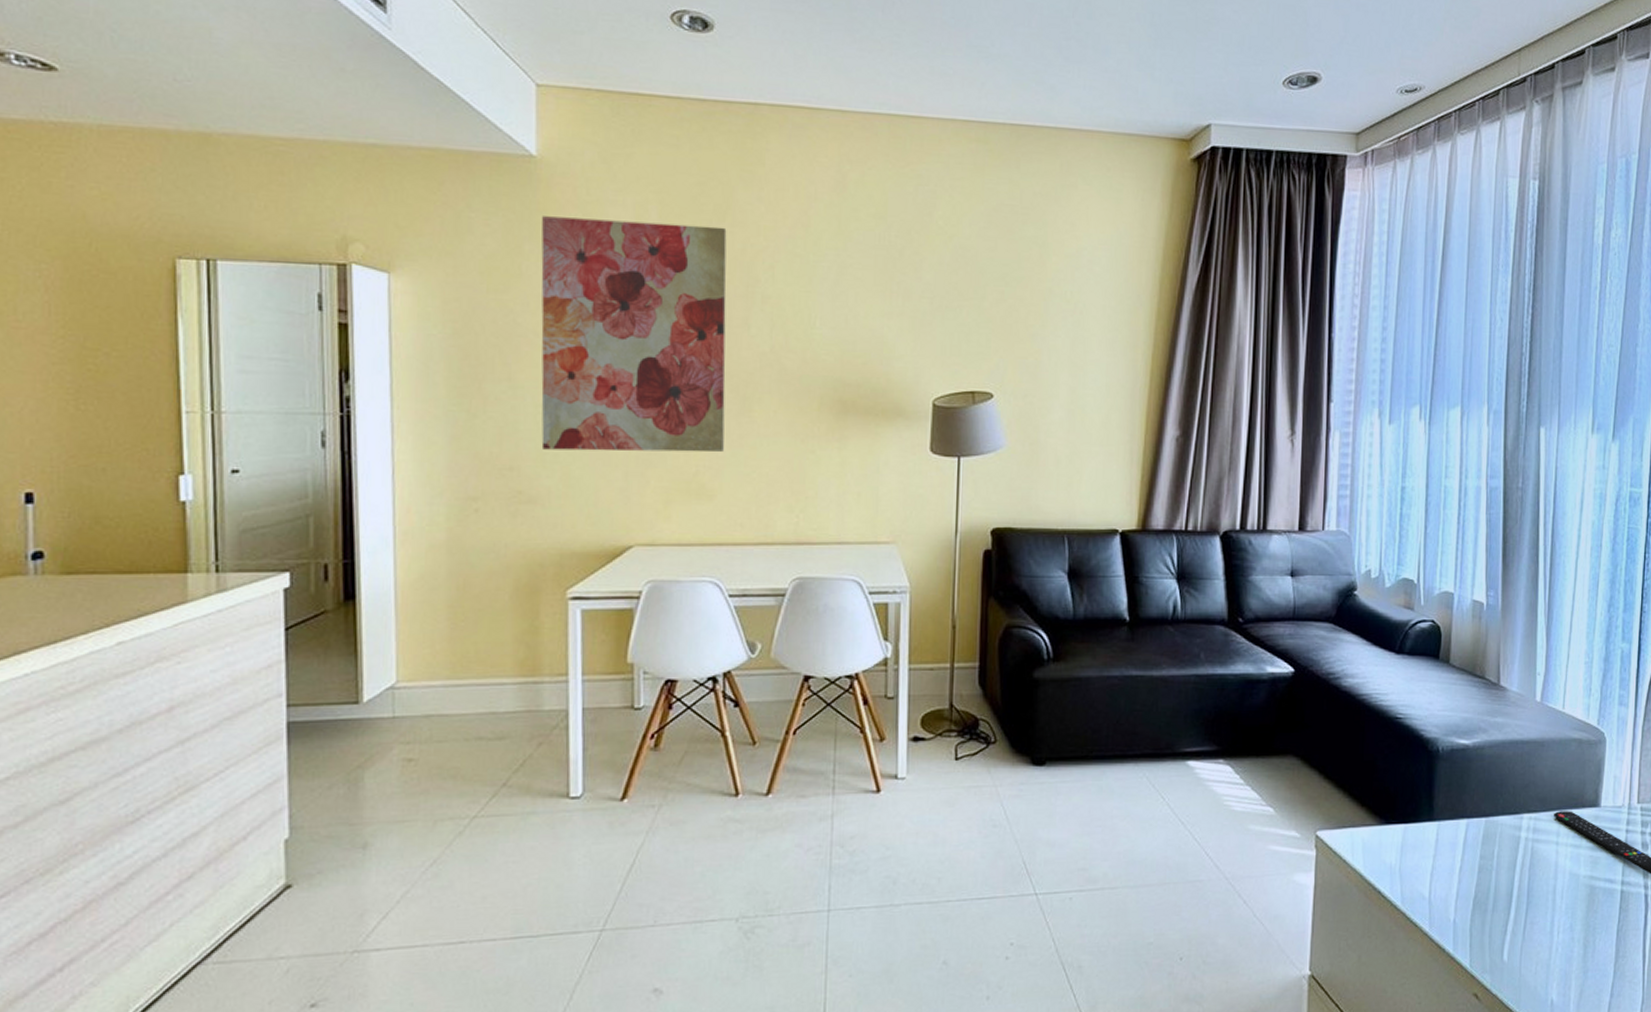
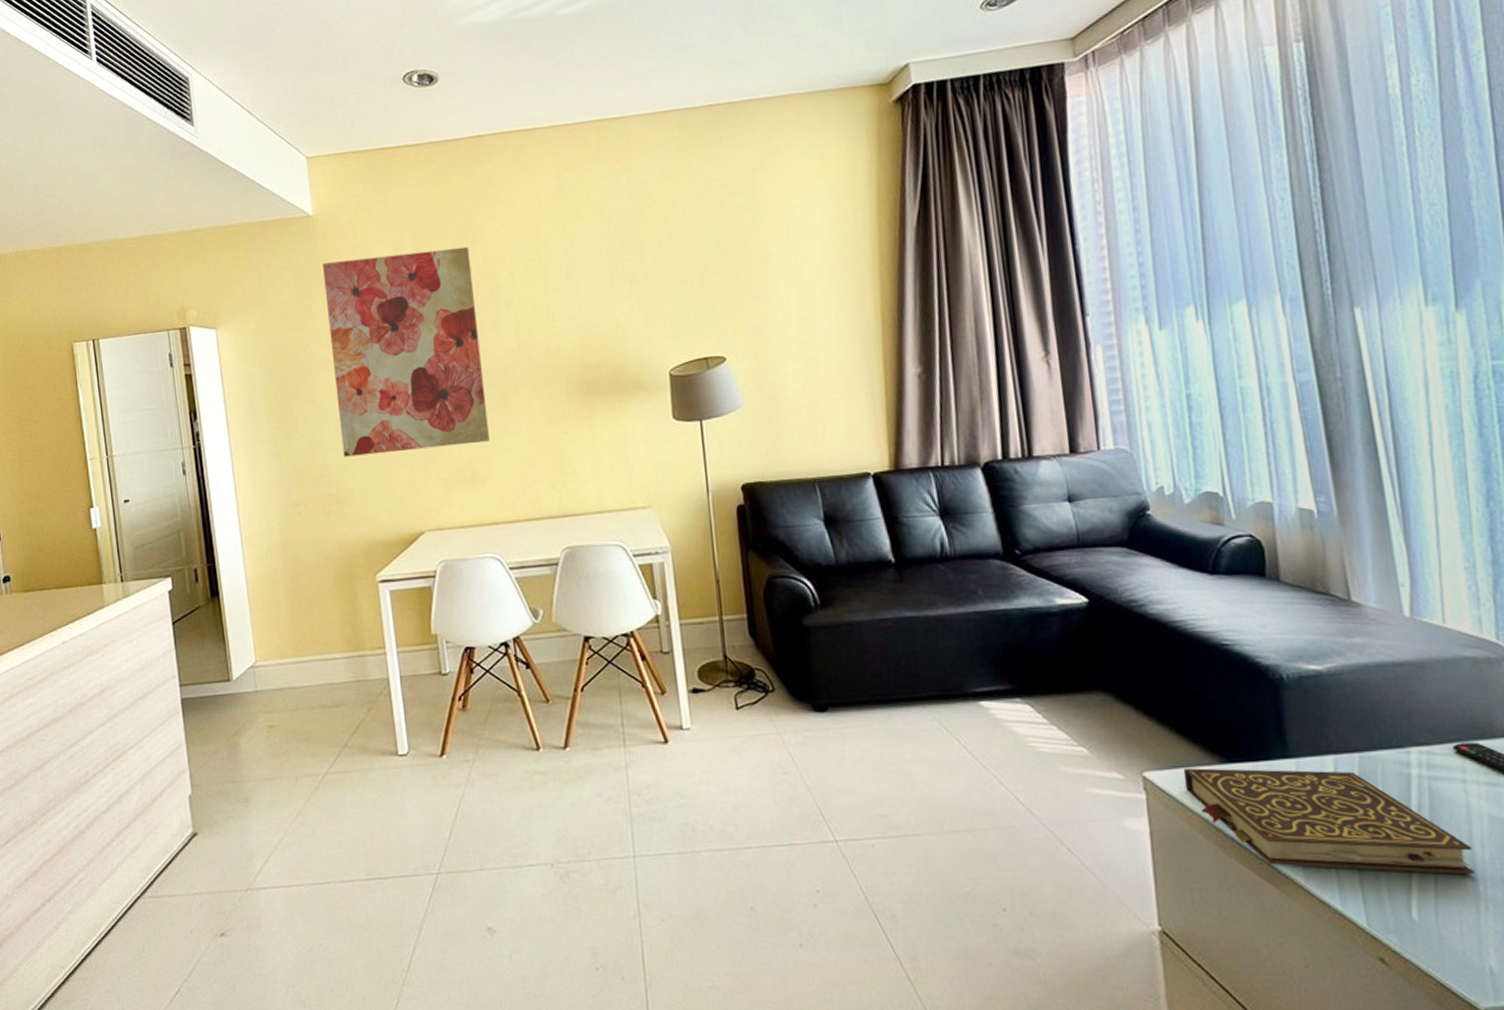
book: none [1348,828,1554,922] -> present [1183,768,1475,875]

